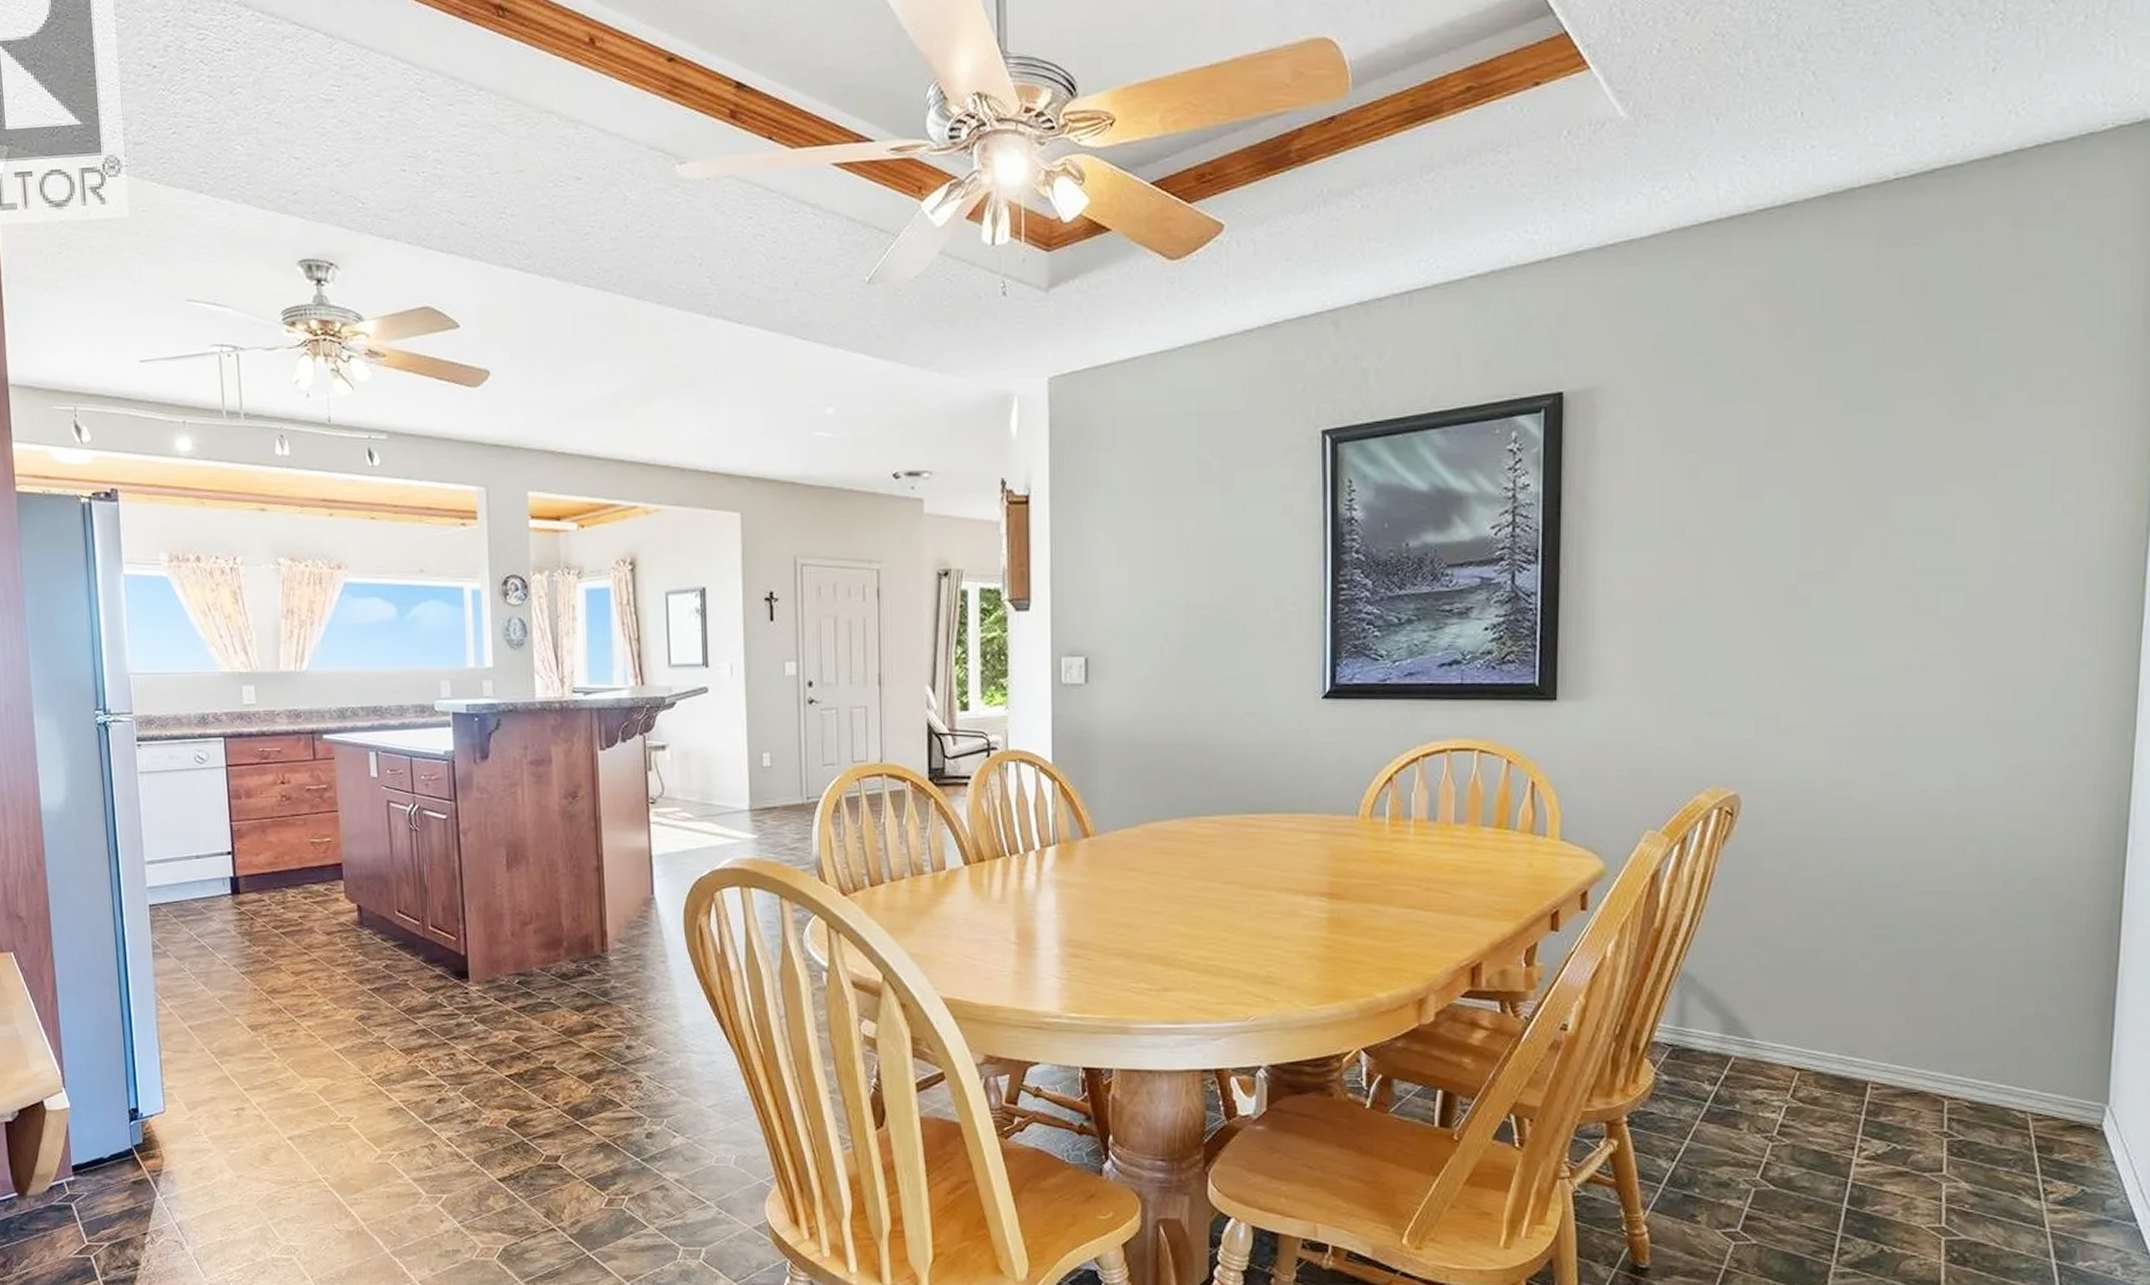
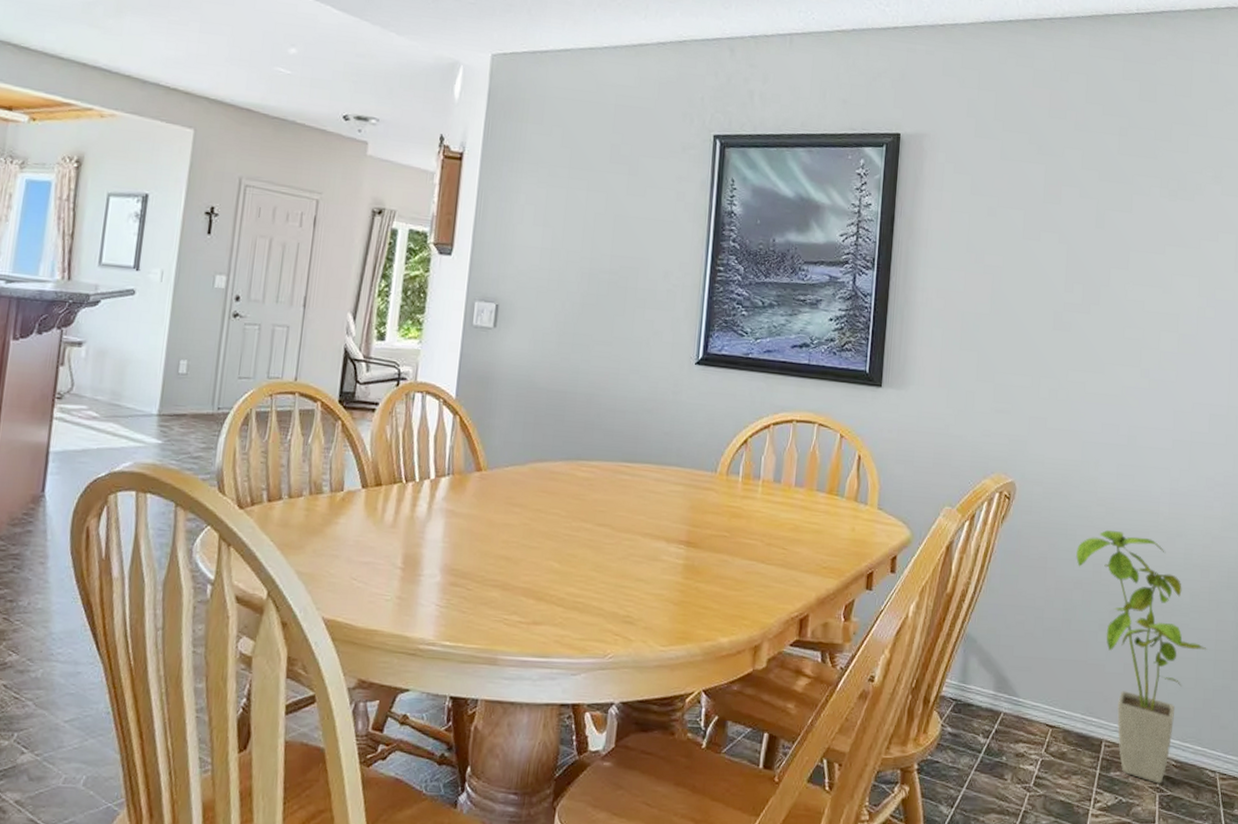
house plant: none [1826,840,2013,1128] -> present [1076,529,1207,784]

